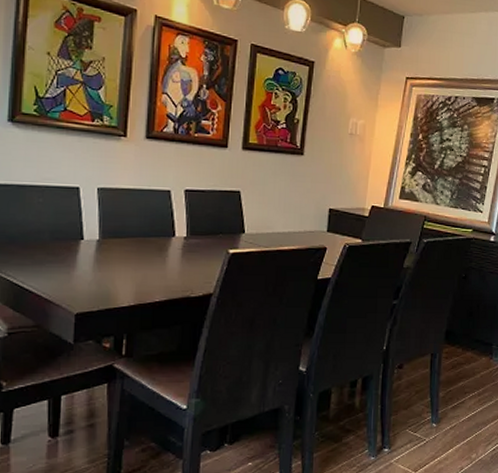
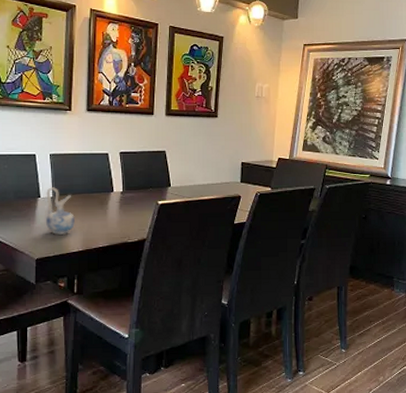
ceramic pitcher: none [88,228,126,285] -> present [45,187,75,235]

